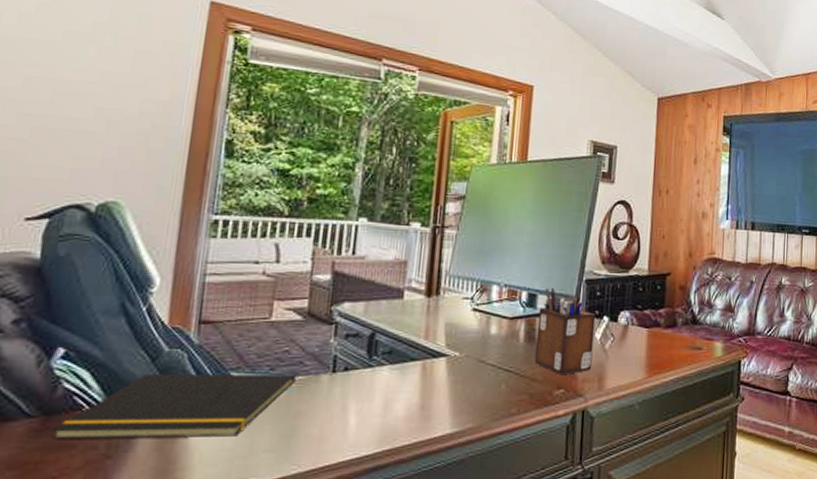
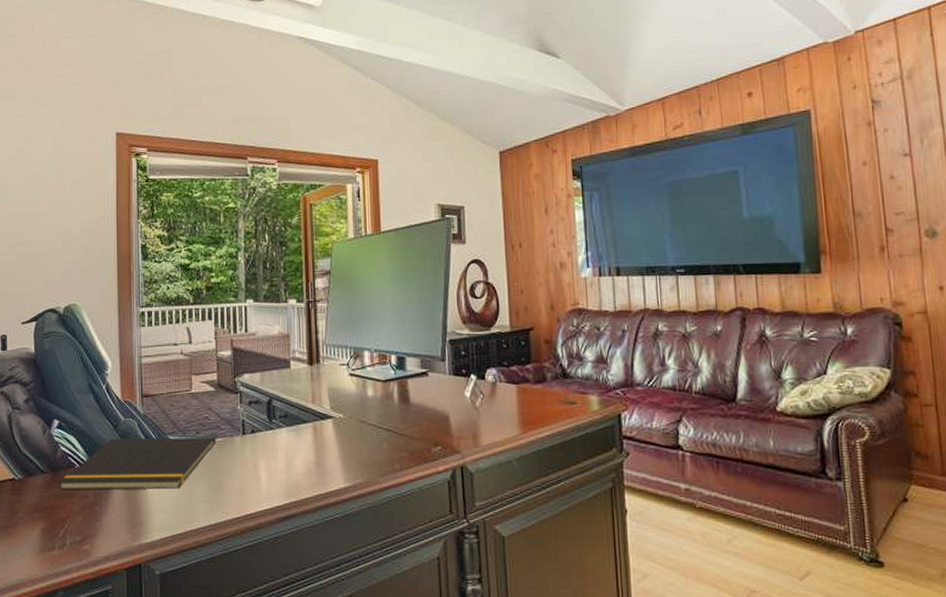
desk organizer: present [534,287,596,374] -> none [408,350,465,432]

